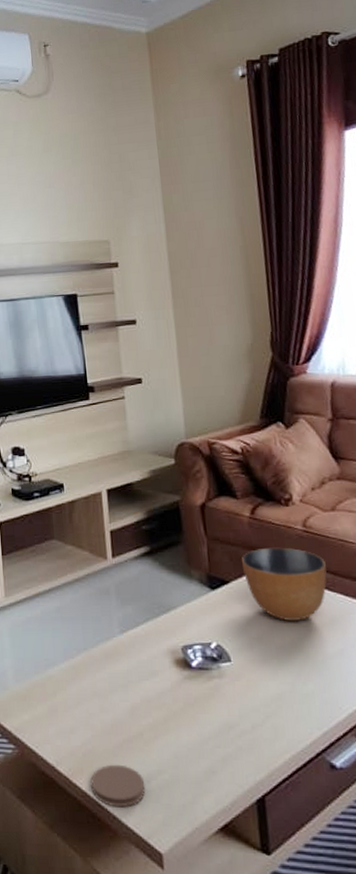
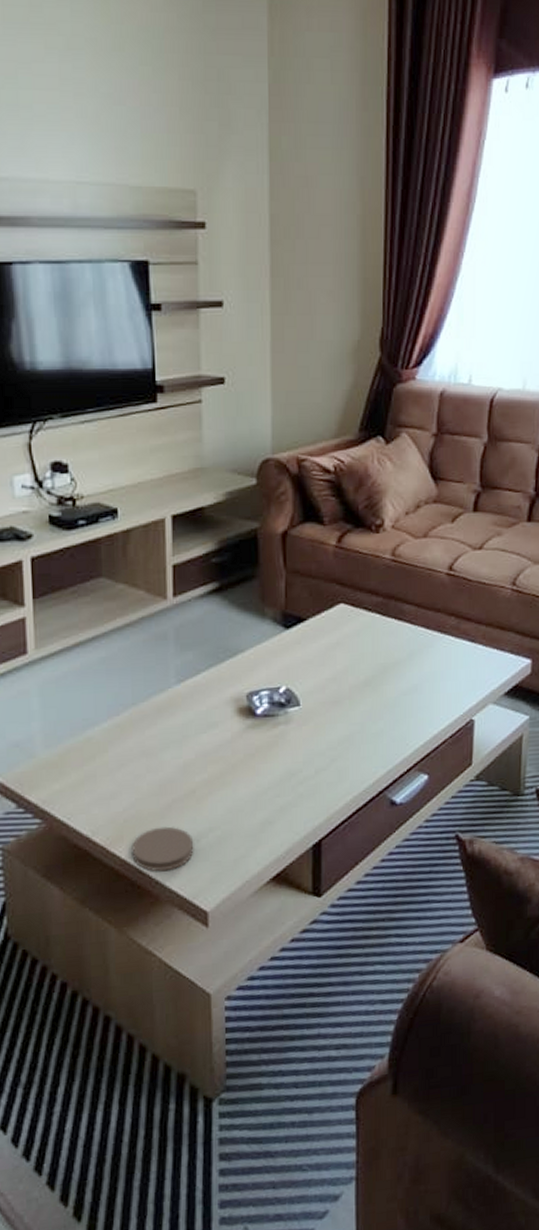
bowl: present [242,547,327,621] -> none [323,579,410,658]

